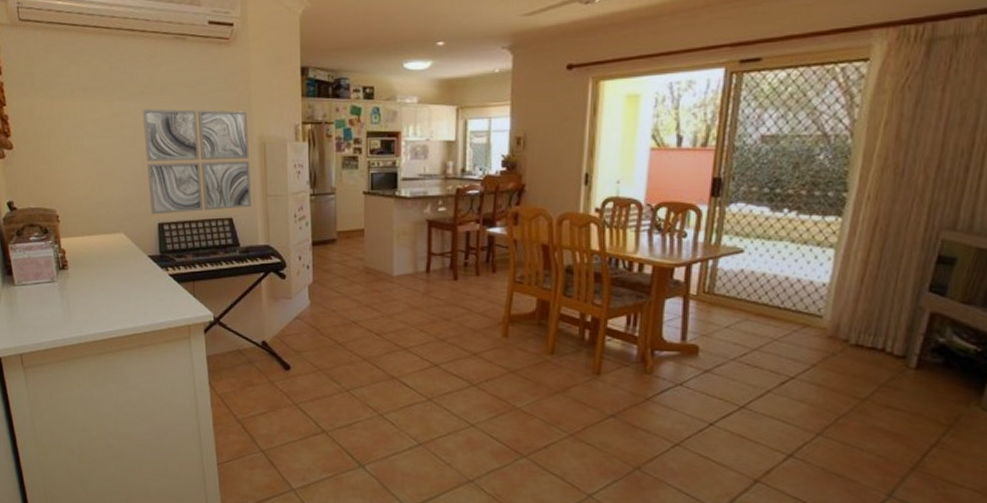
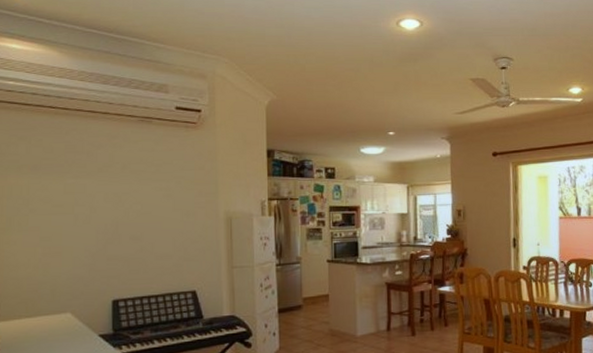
wall art: present [142,108,252,215] -> none [100,186,217,292]

